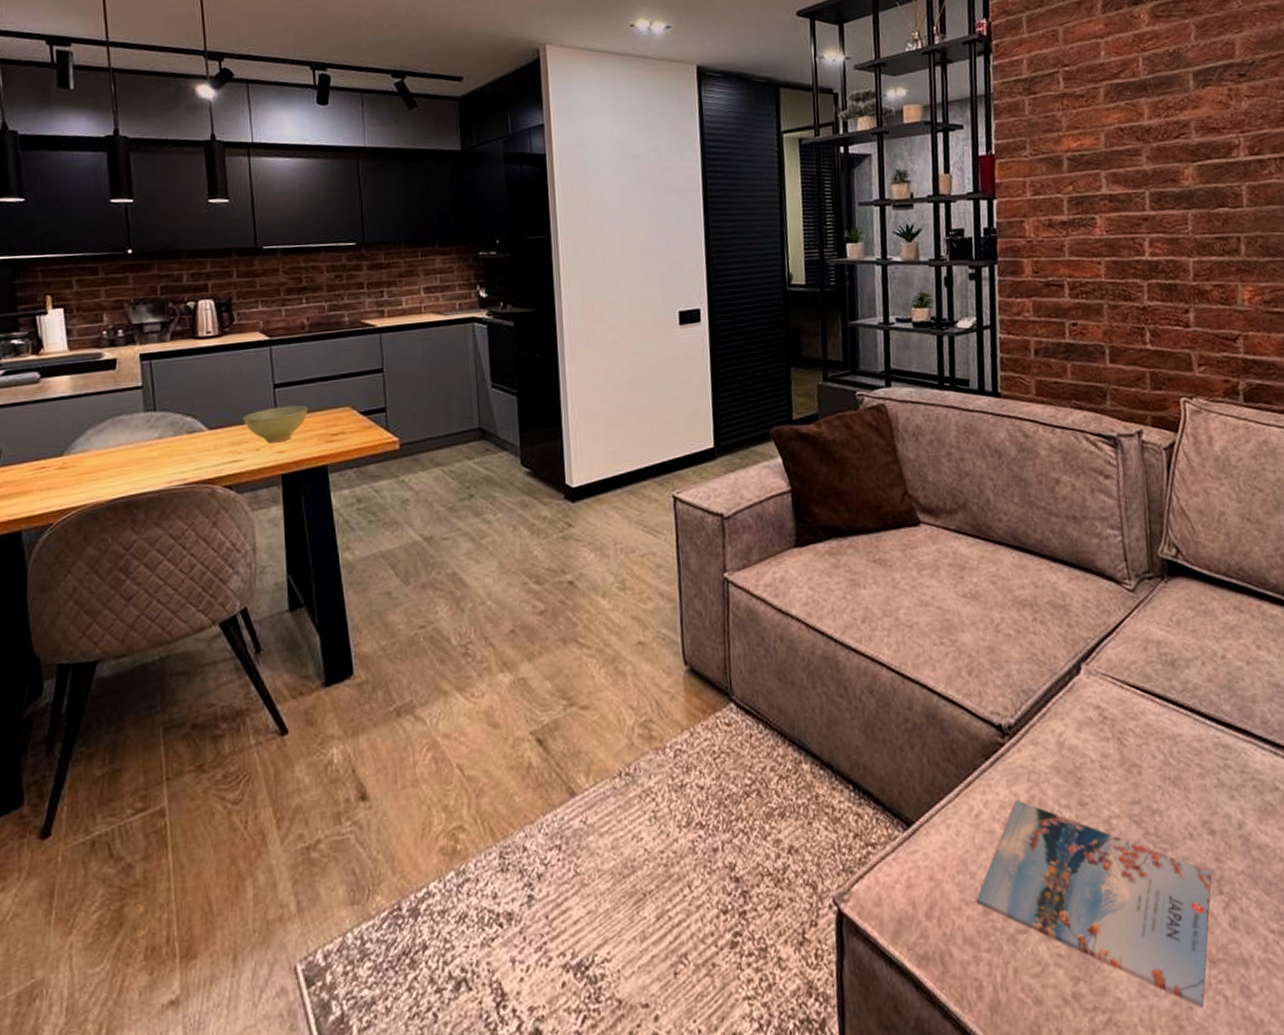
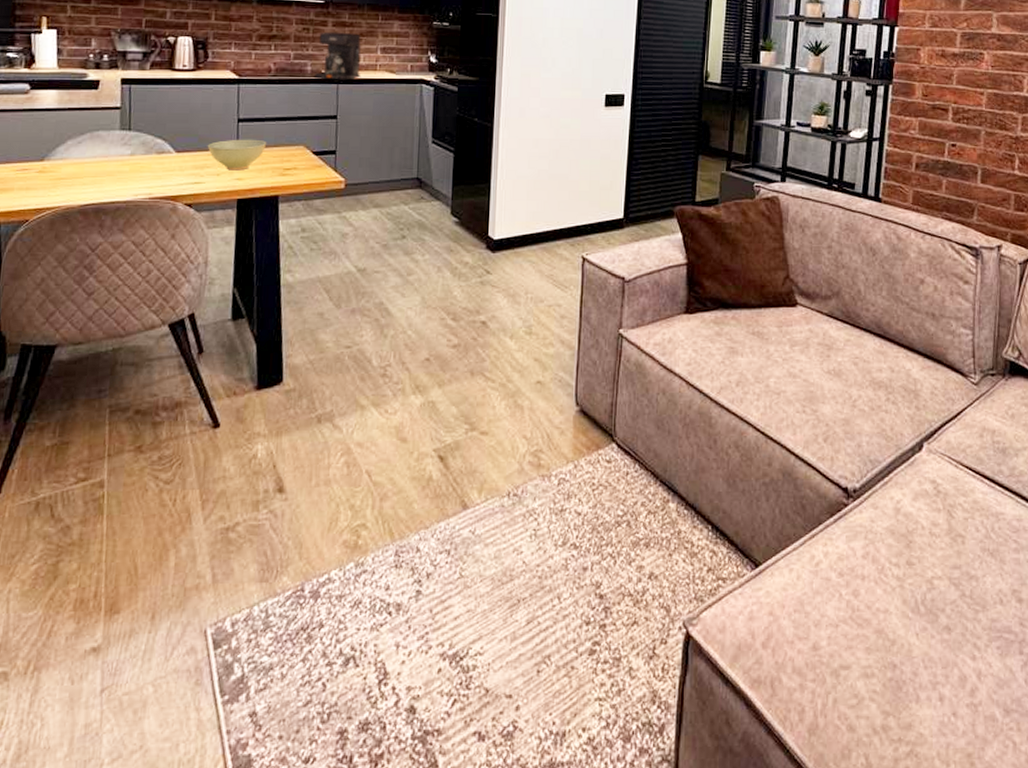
coffee maker: none [354,274,404,330] -> present [315,32,361,80]
magazine: present [977,800,1212,1008] -> none [809,554,1015,750]

